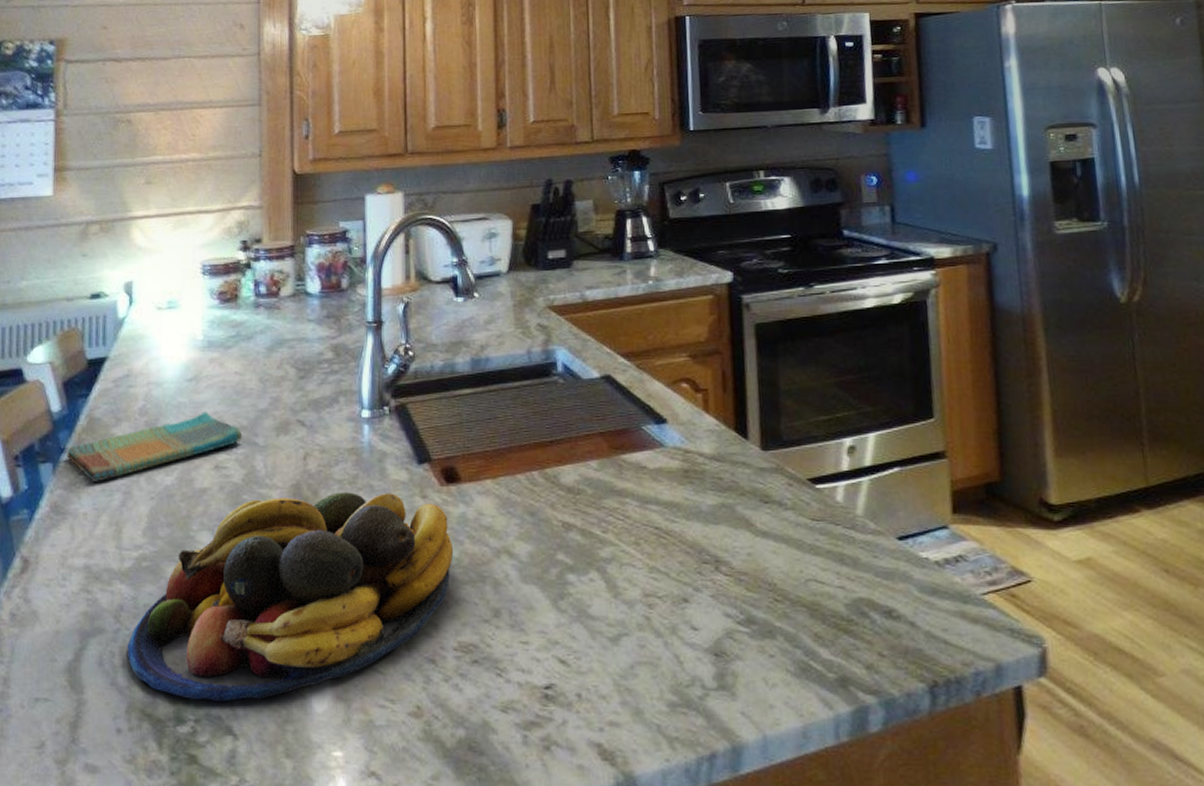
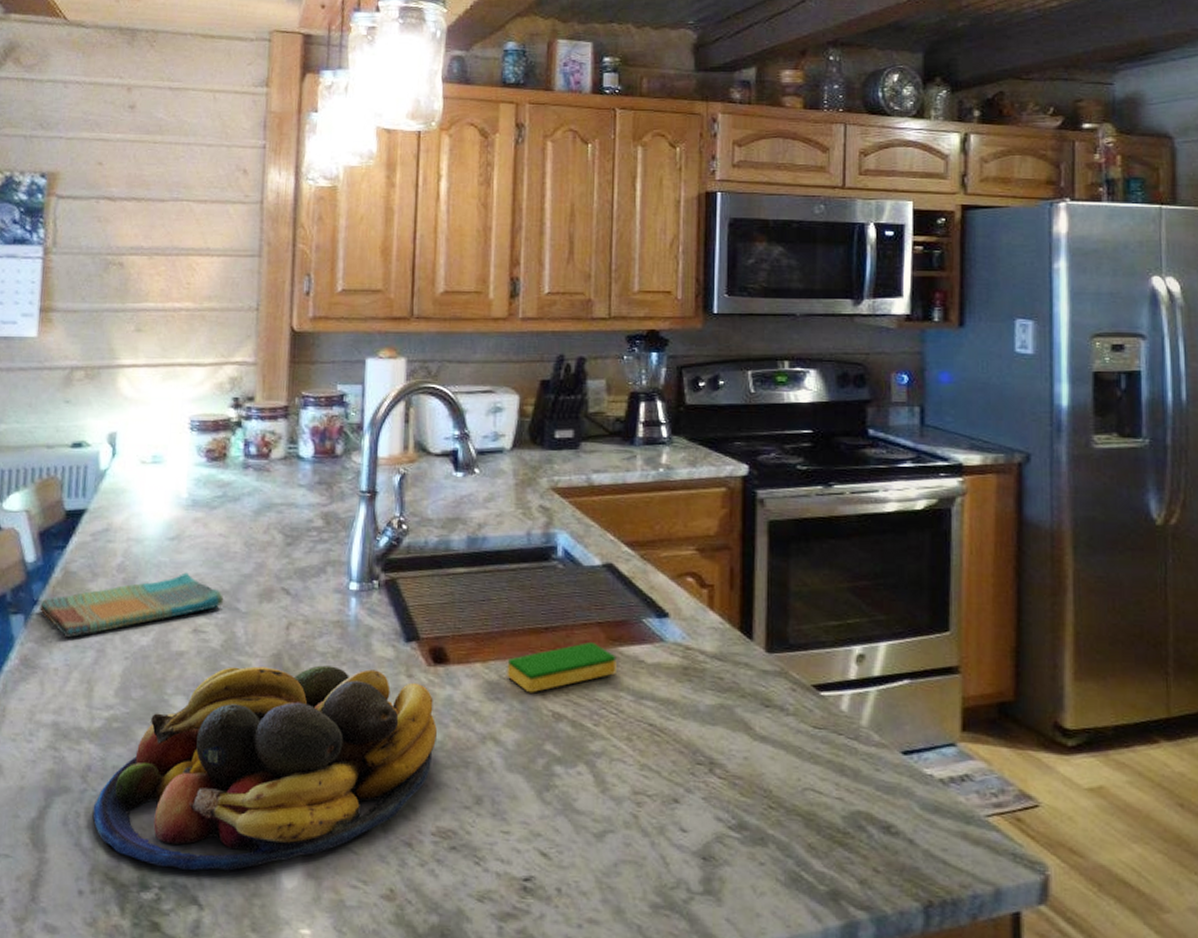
dish sponge: none [516,451,621,505] -> present [507,641,617,693]

